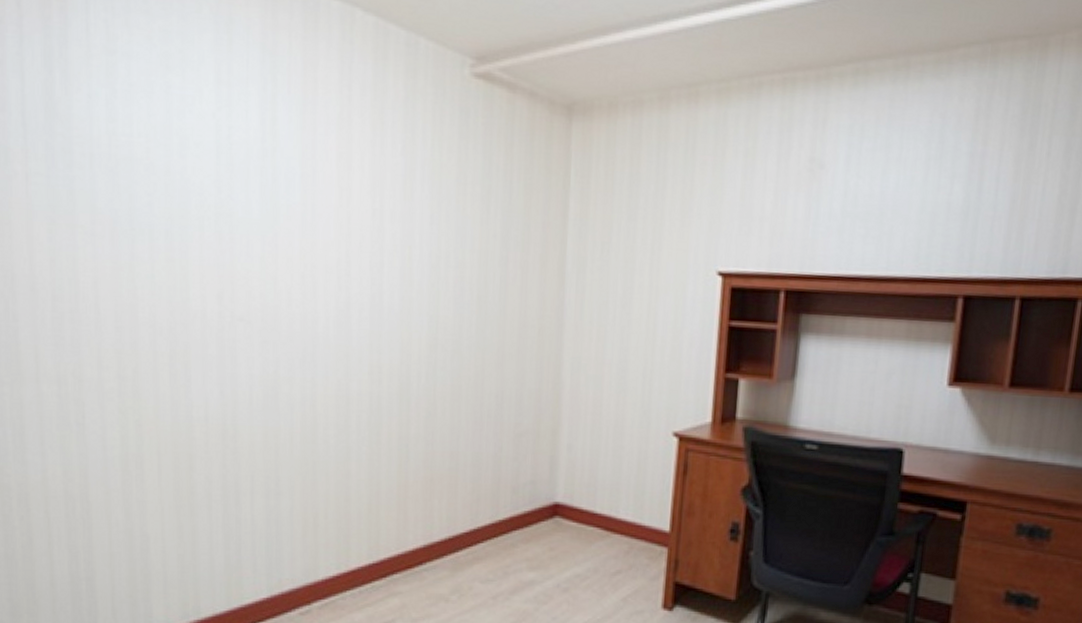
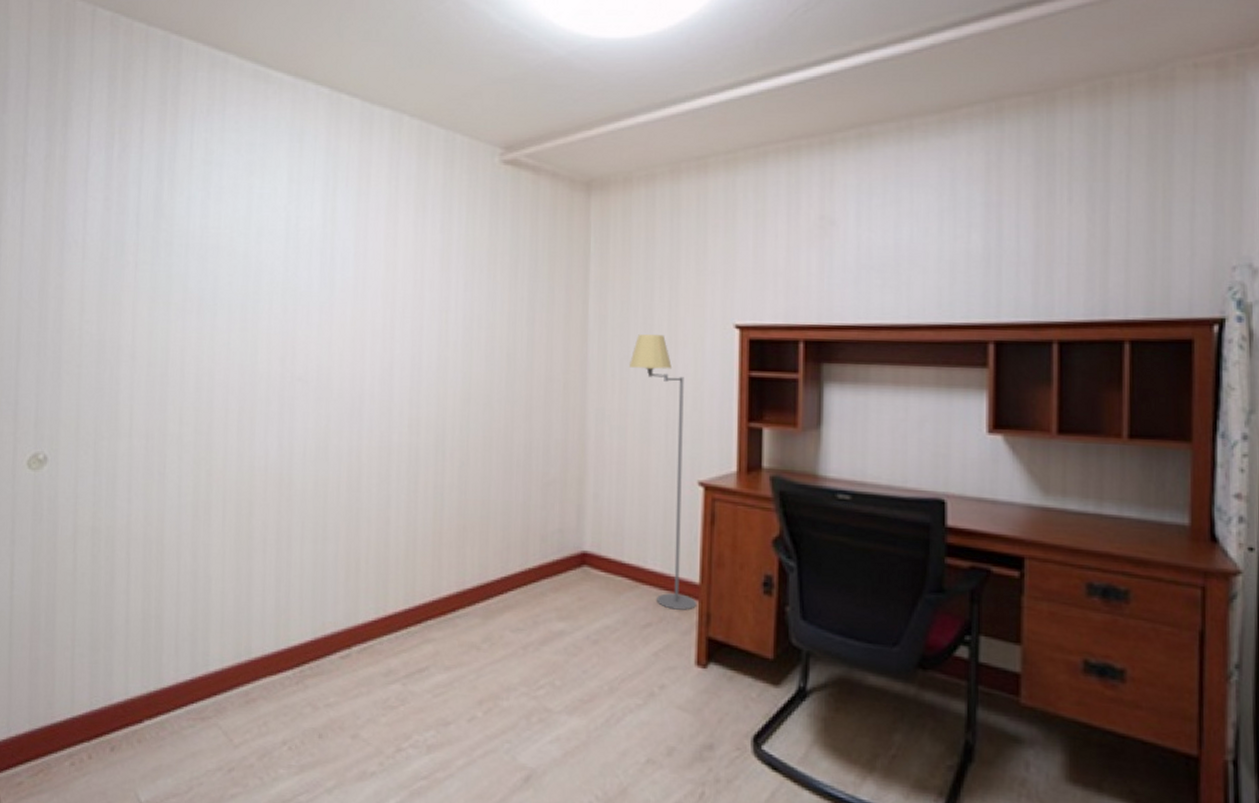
floor lamp: none [607,279,666,557] -> present [628,334,697,610]

